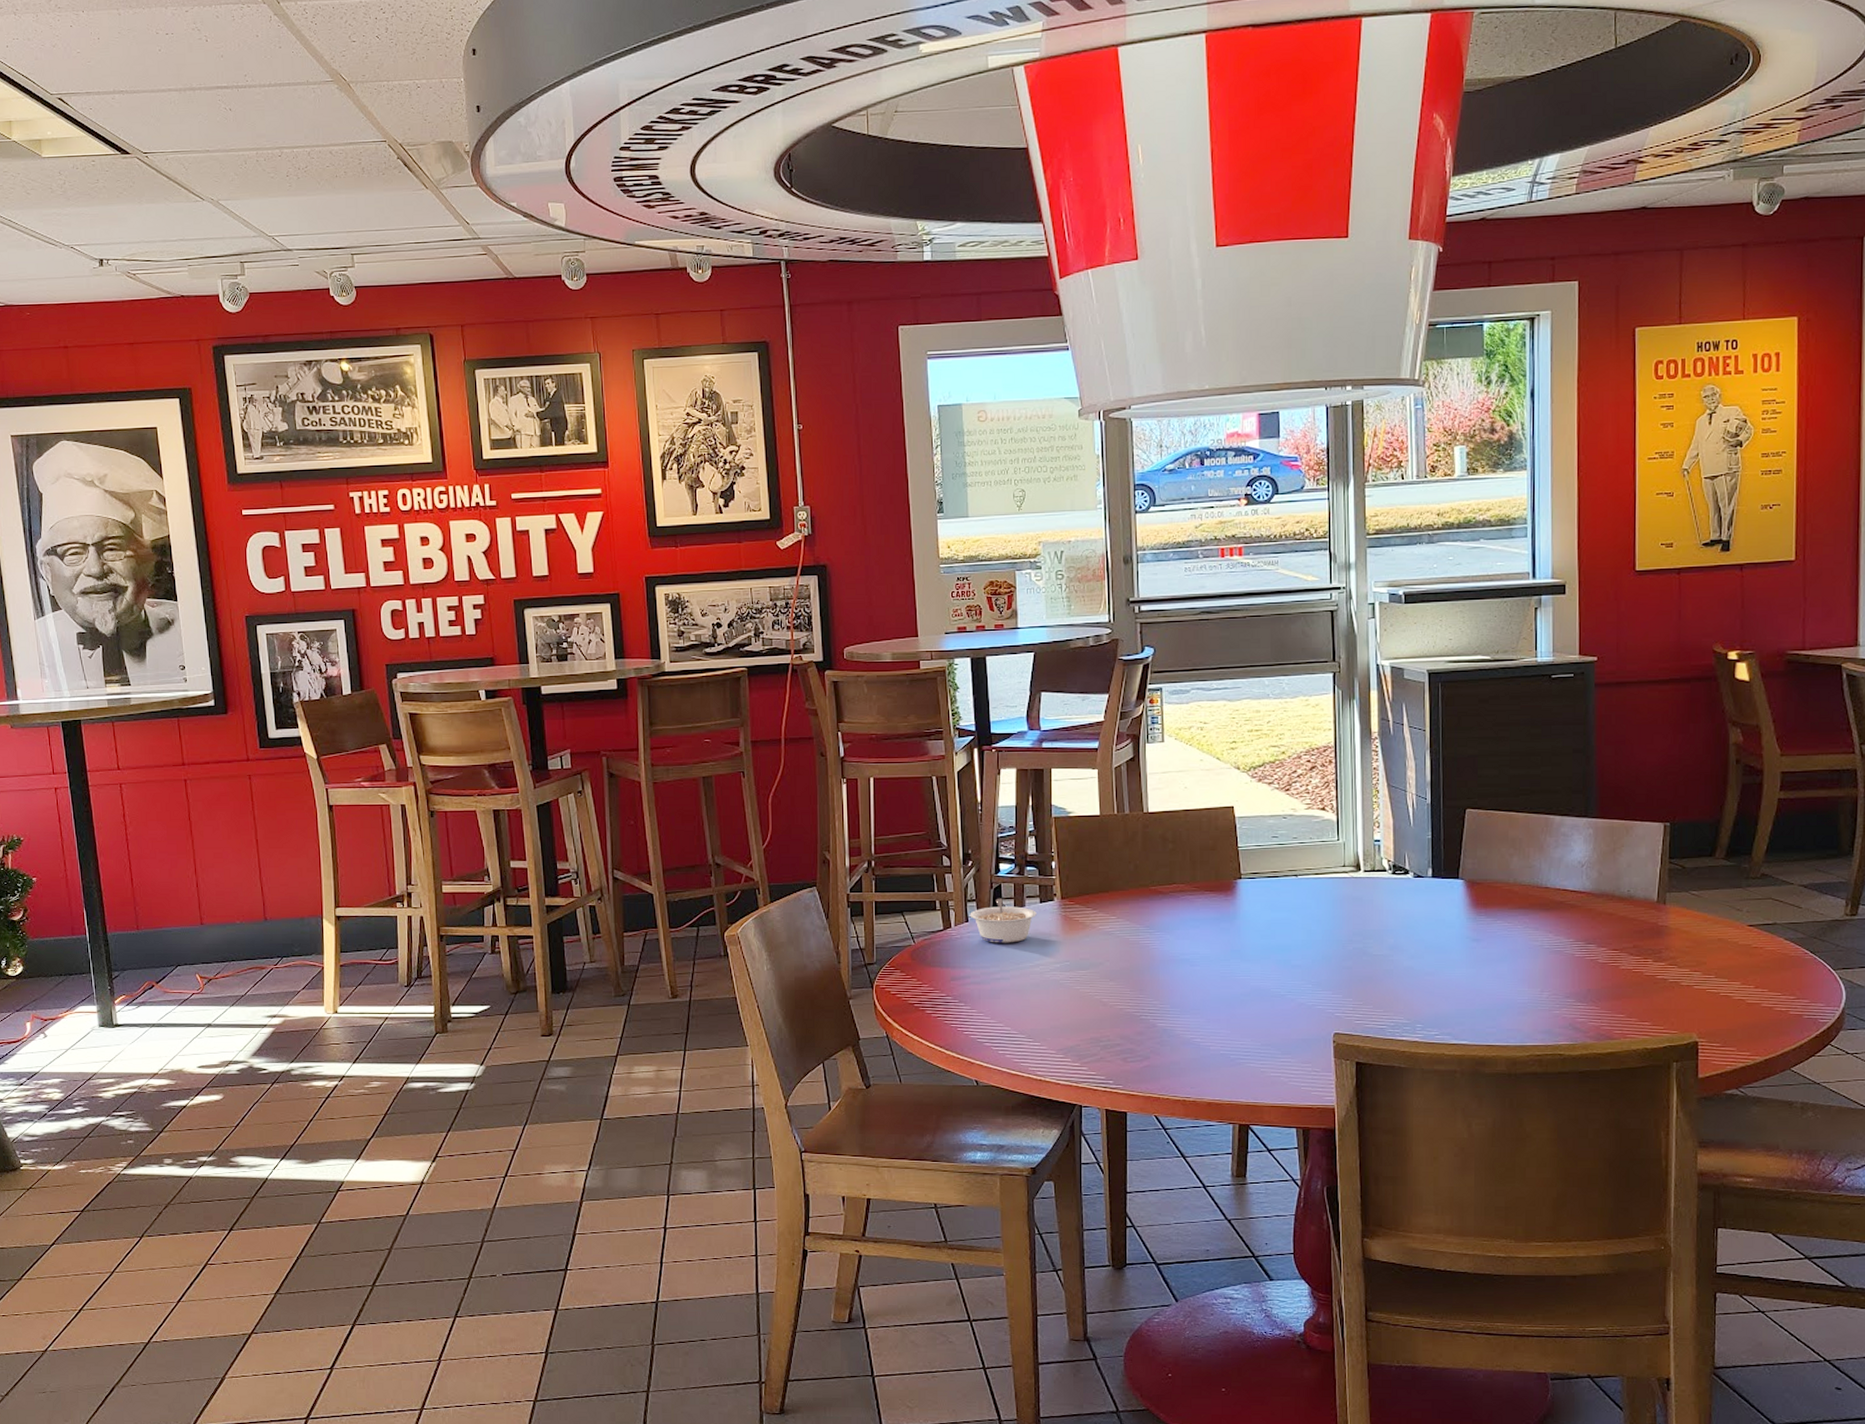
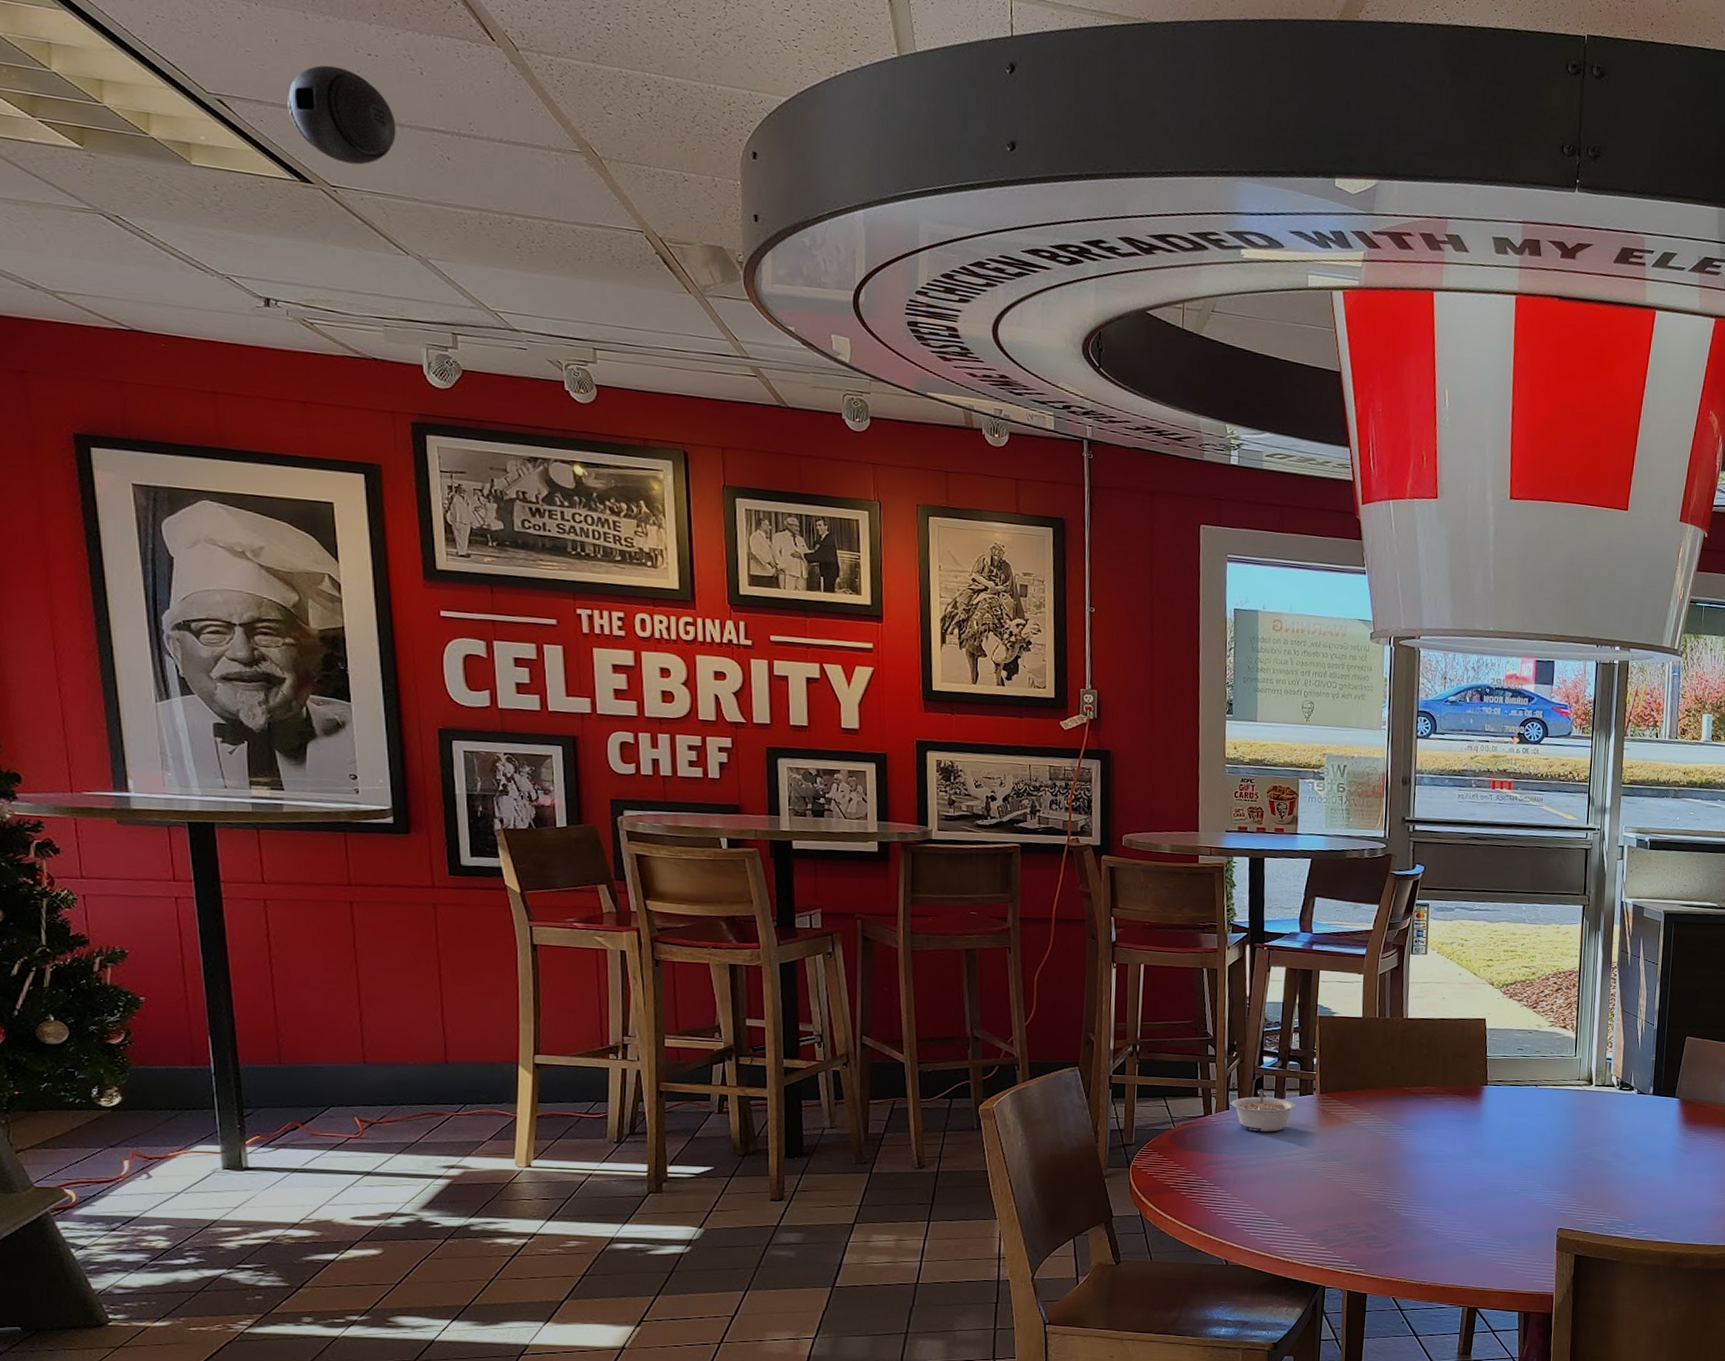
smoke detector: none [108,50,190,131] -> present [288,65,396,165]

